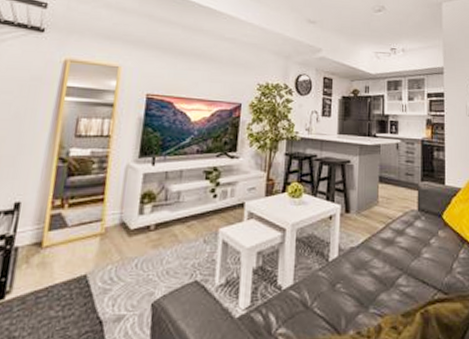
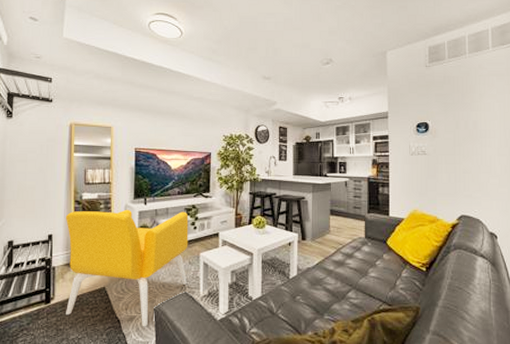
armchair: none [25,170,208,330] -> present [65,209,189,327]

